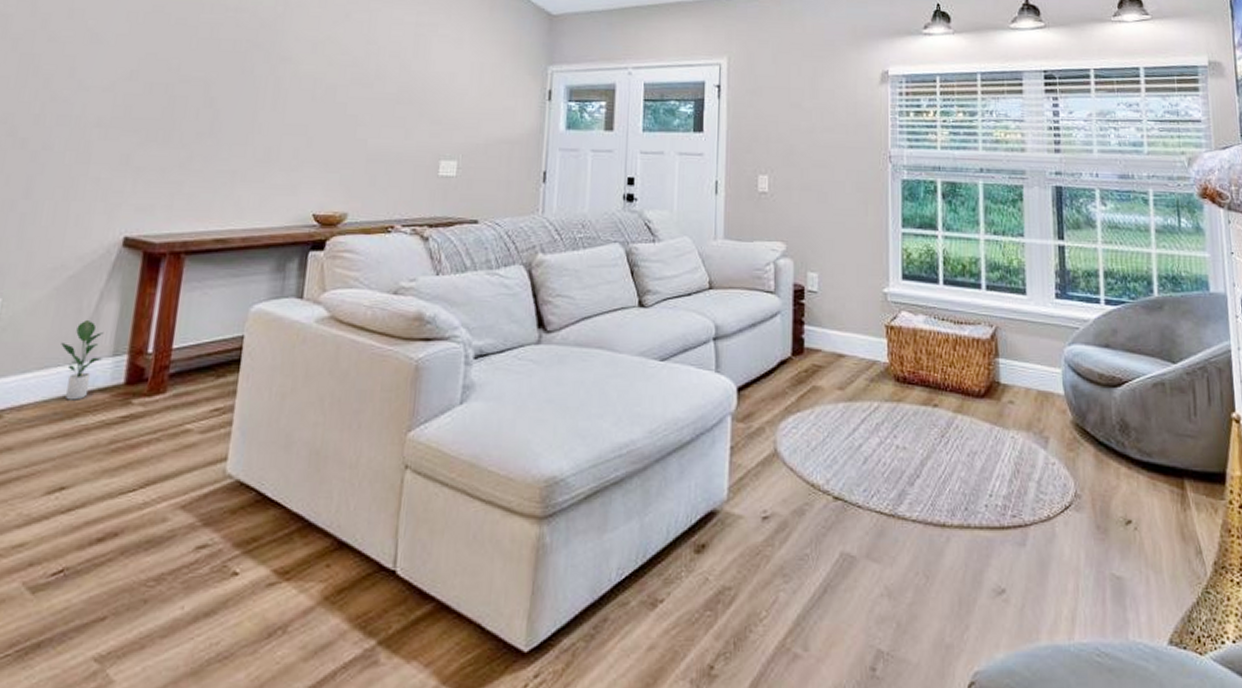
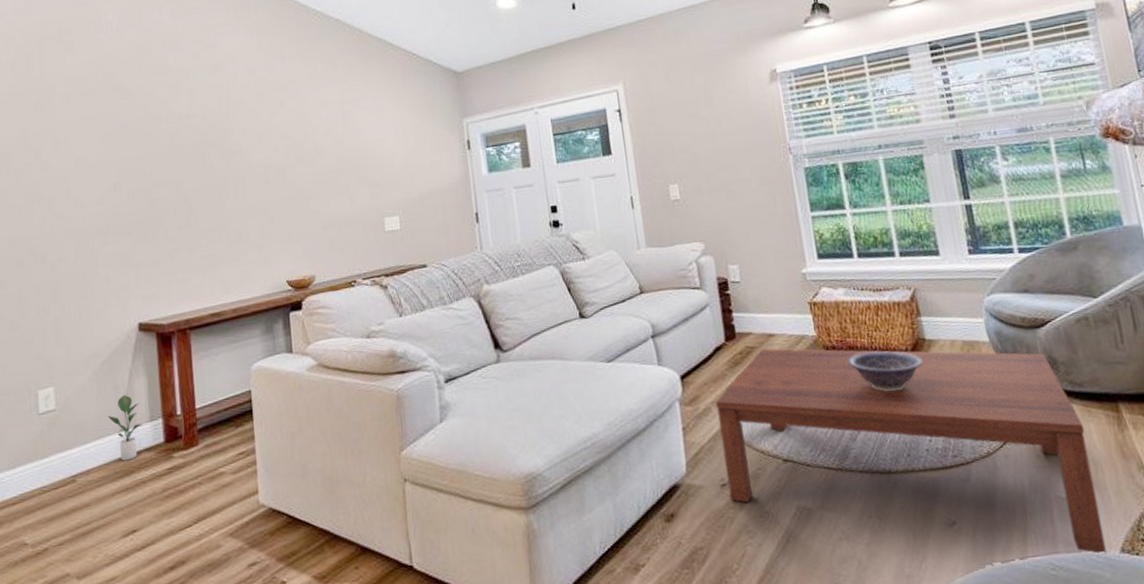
coffee table: none [770,369,1154,645] -> present [715,348,1107,555]
decorative bowl: none [917,388,995,436] -> present [847,351,923,392]

